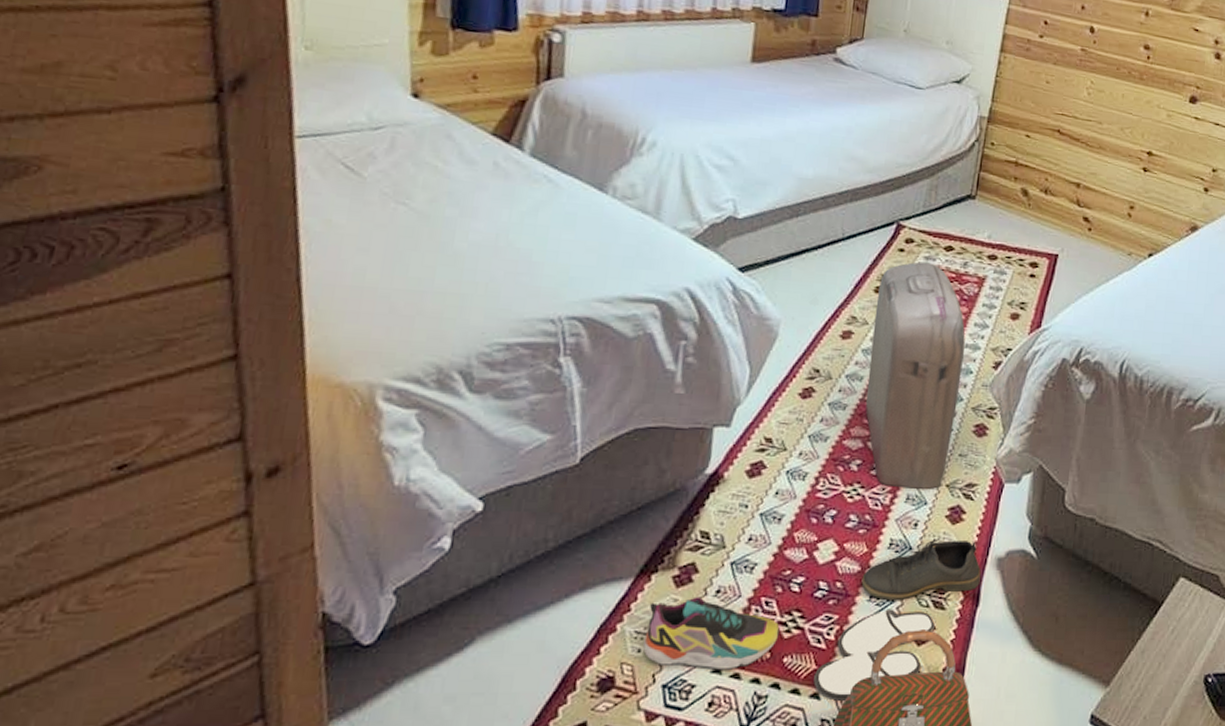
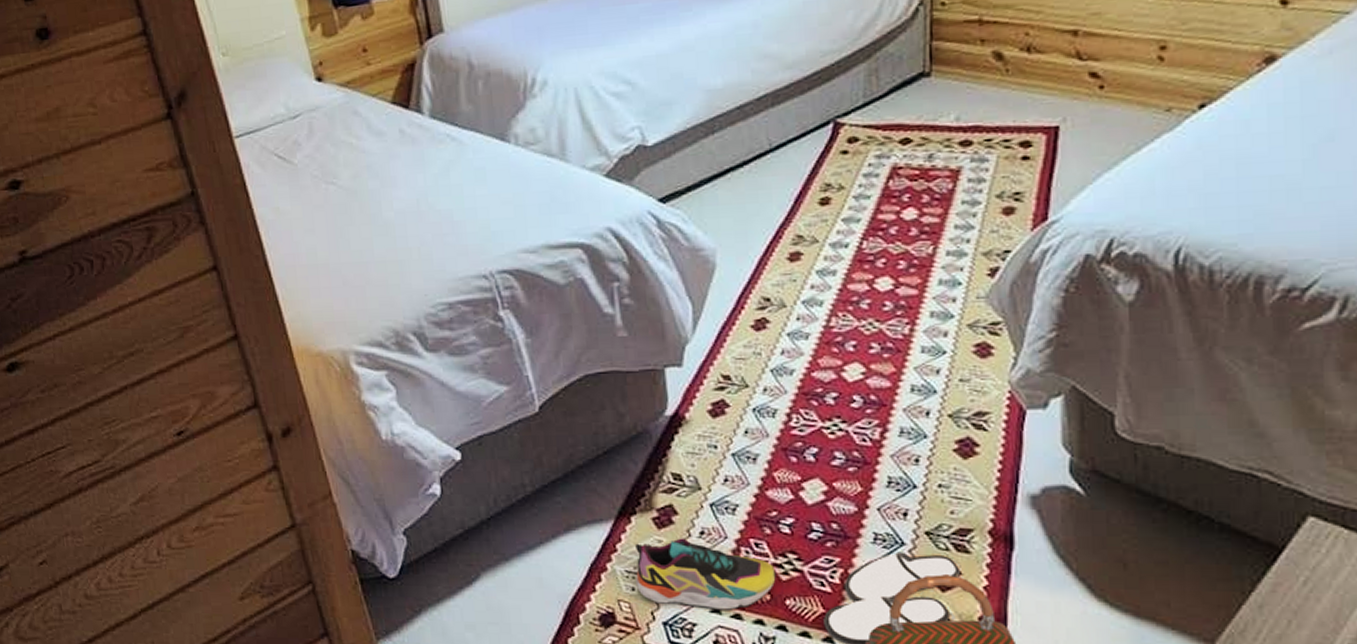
shoe: present [861,537,981,600] -> none [860,474,1012,542]
suitcase: present [865,262,966,489] -> none [824,161,948,421]

